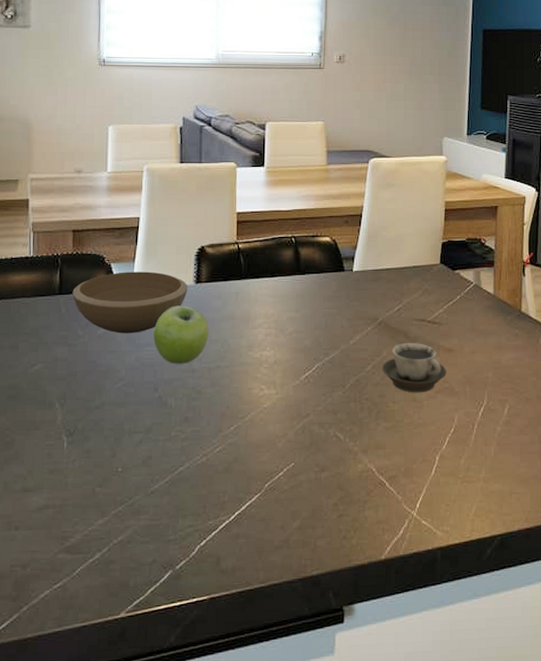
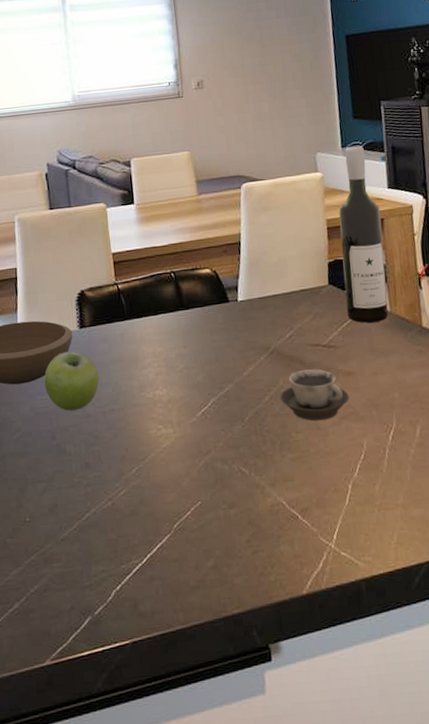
bottle: none [454,135,496,304] -> present [339,146,389,323]

